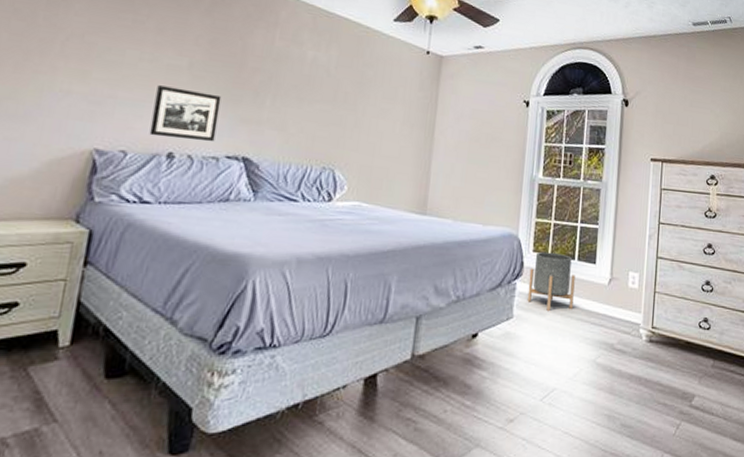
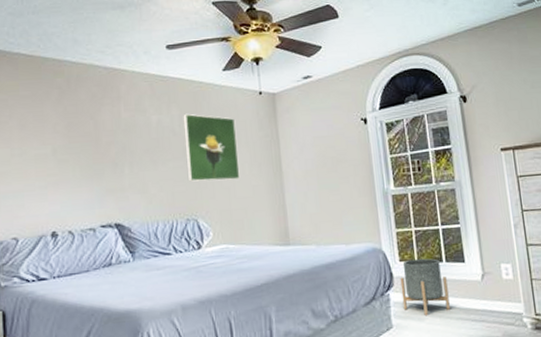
picture frame: present [149,85,222,142] -> none [31,173,88,220]
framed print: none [333,56,396,136] -> present [183,113,240,182]

